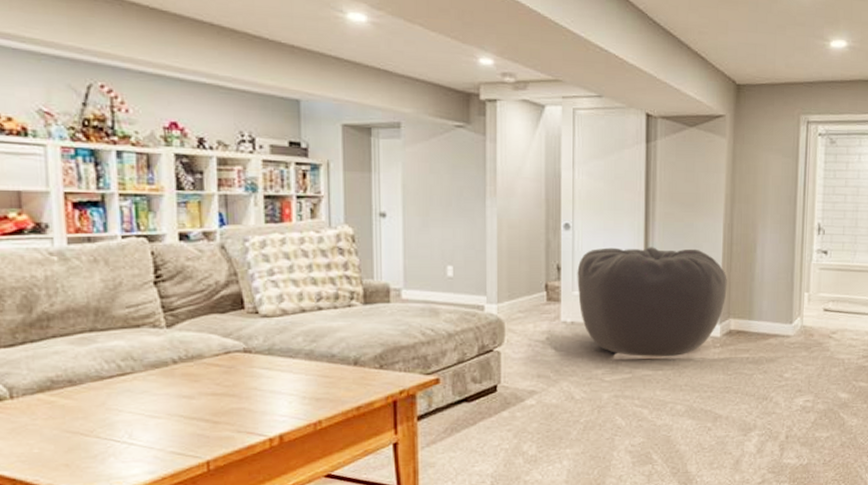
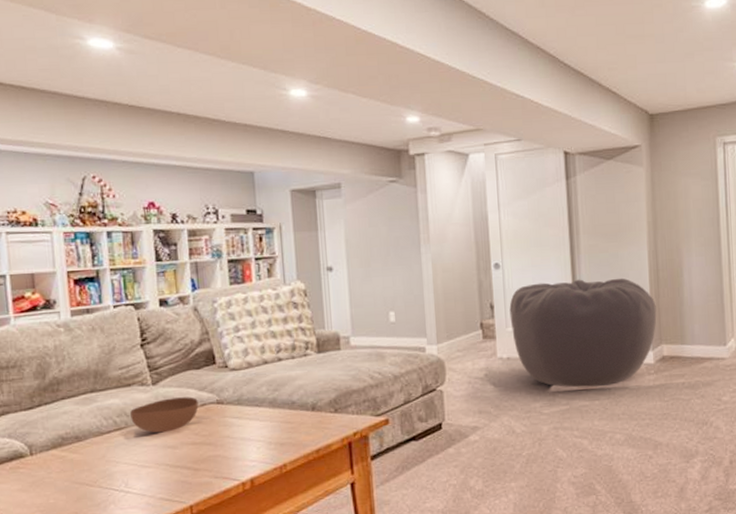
bowl: none [138,343,222,381] -> present [130,397,199,433]

